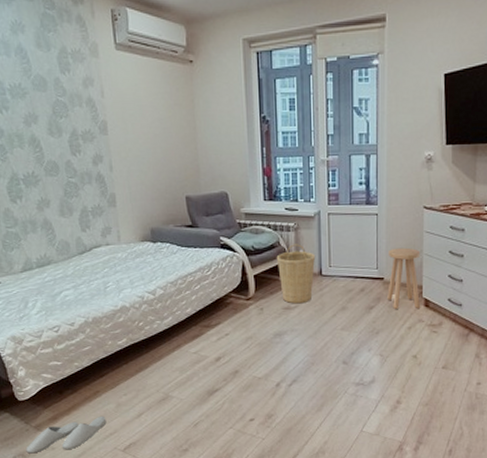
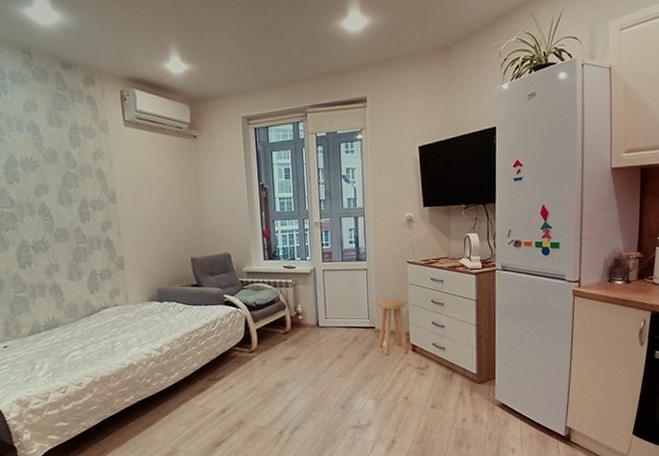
basket: present [276,244,316,304] -> none [276,298,313,355]

